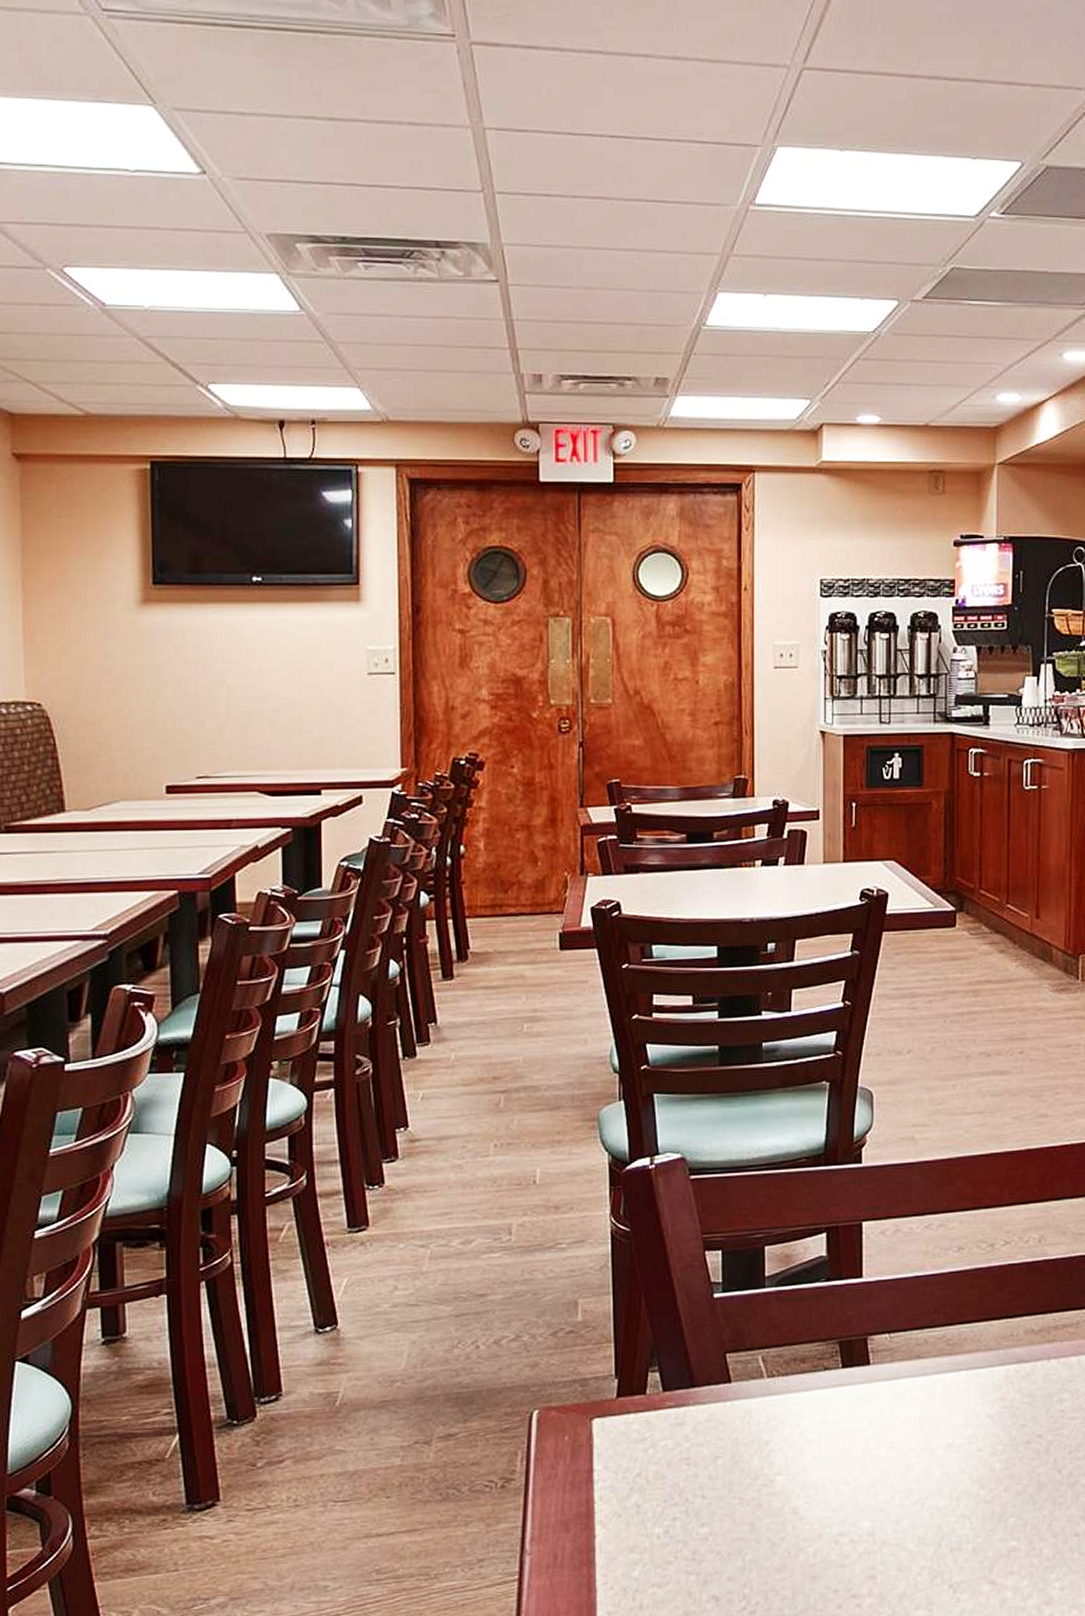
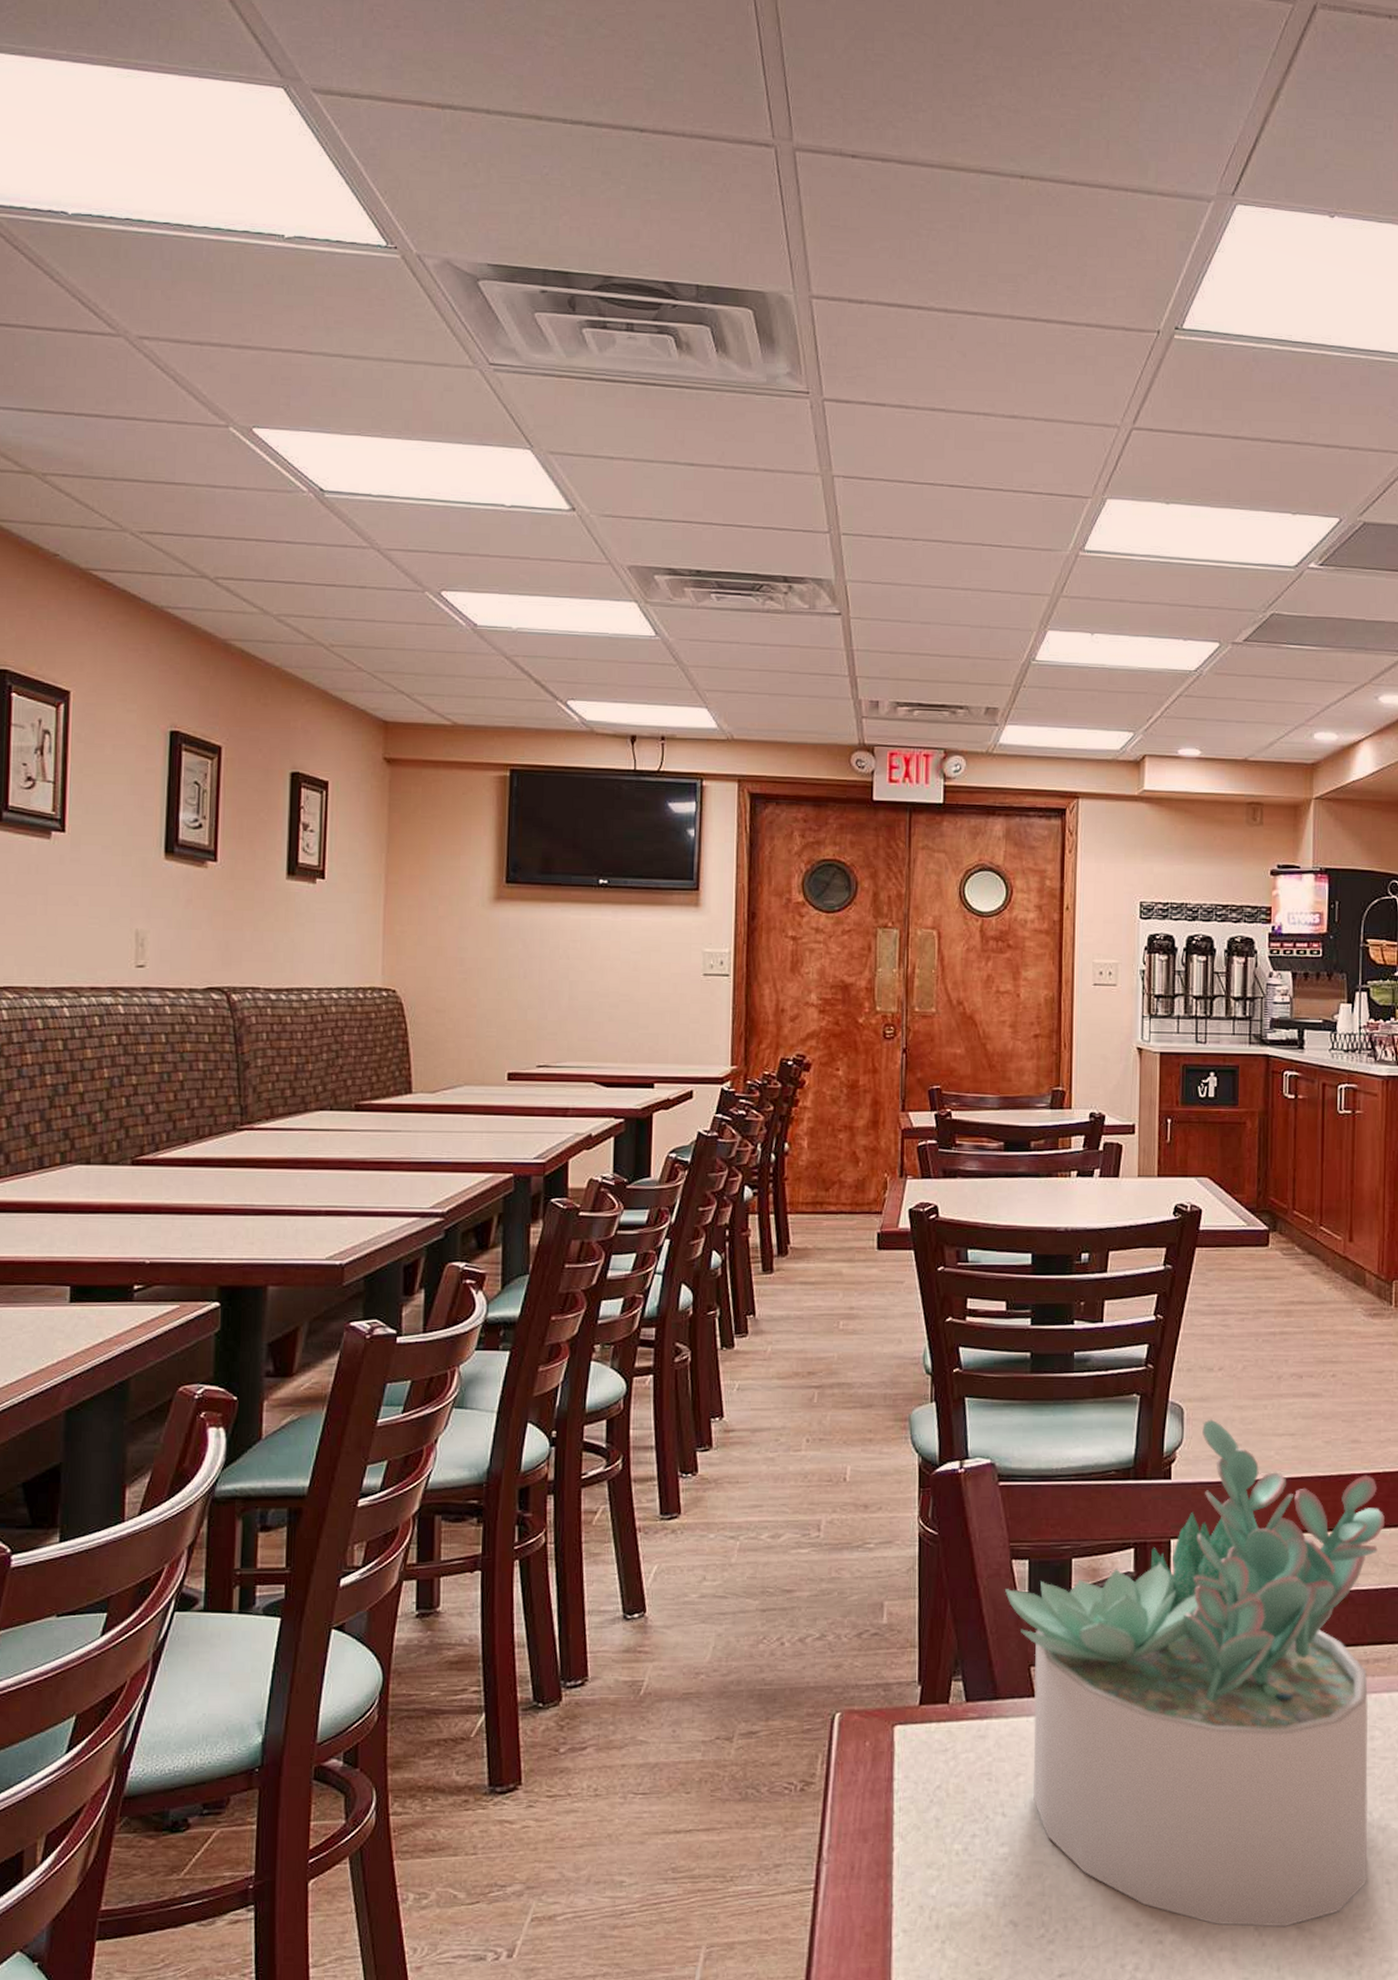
succulent plant: none [699,1102,1073,1586] -> present [1005,1419,1386,1927]

